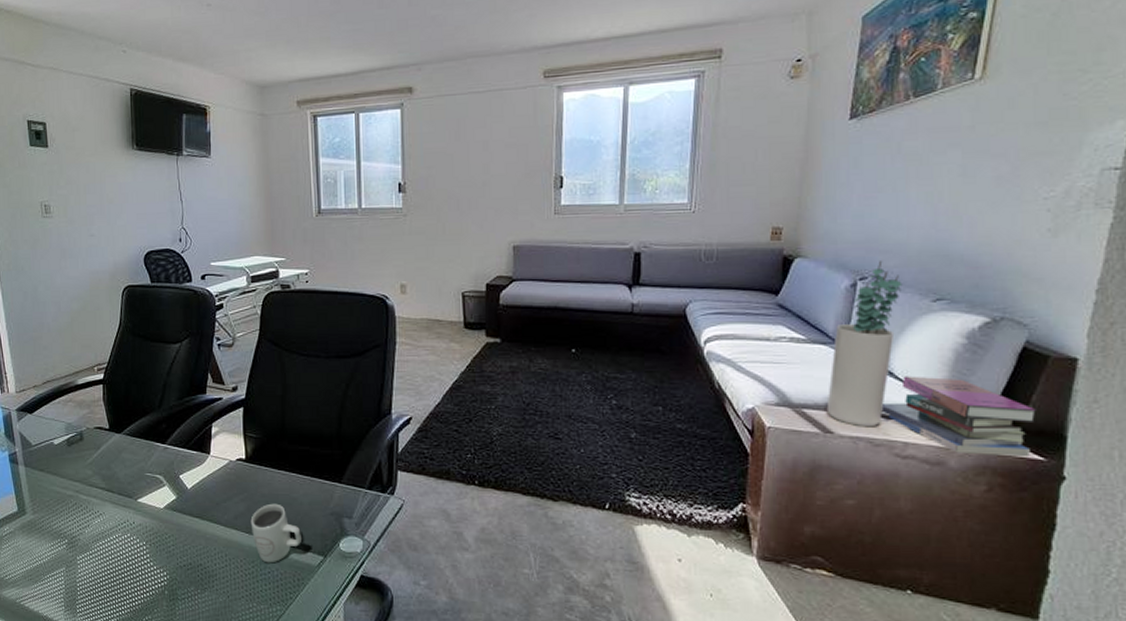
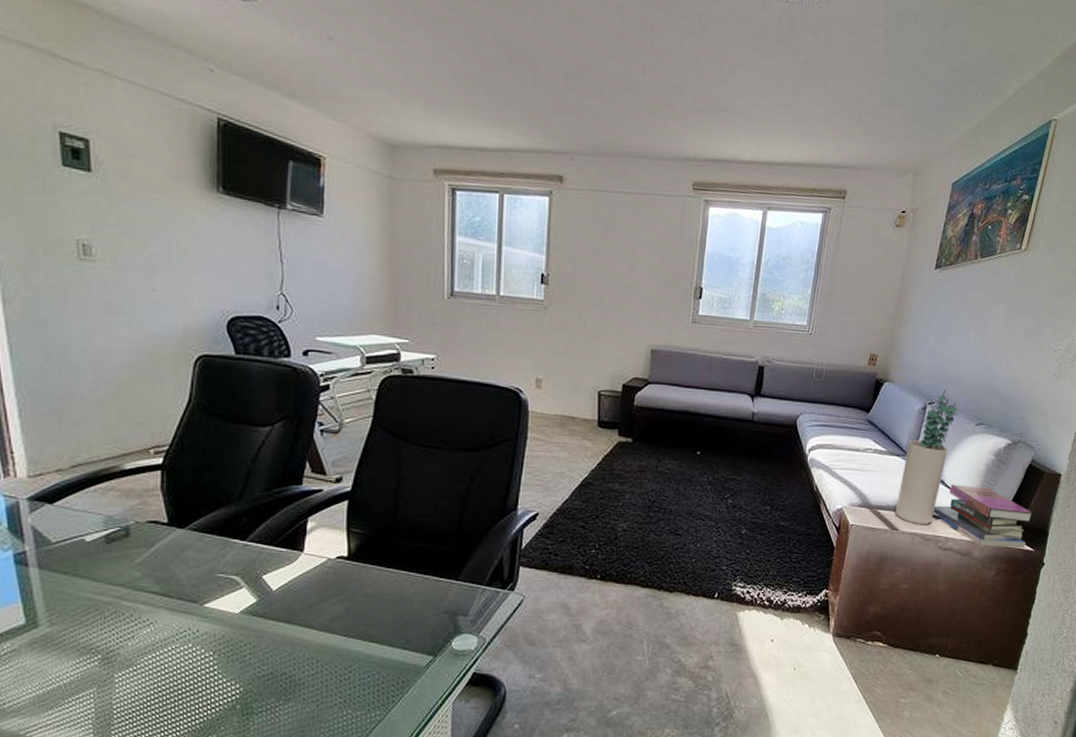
mug: present [250,503,303,563] -> none [350,603,411,667]

